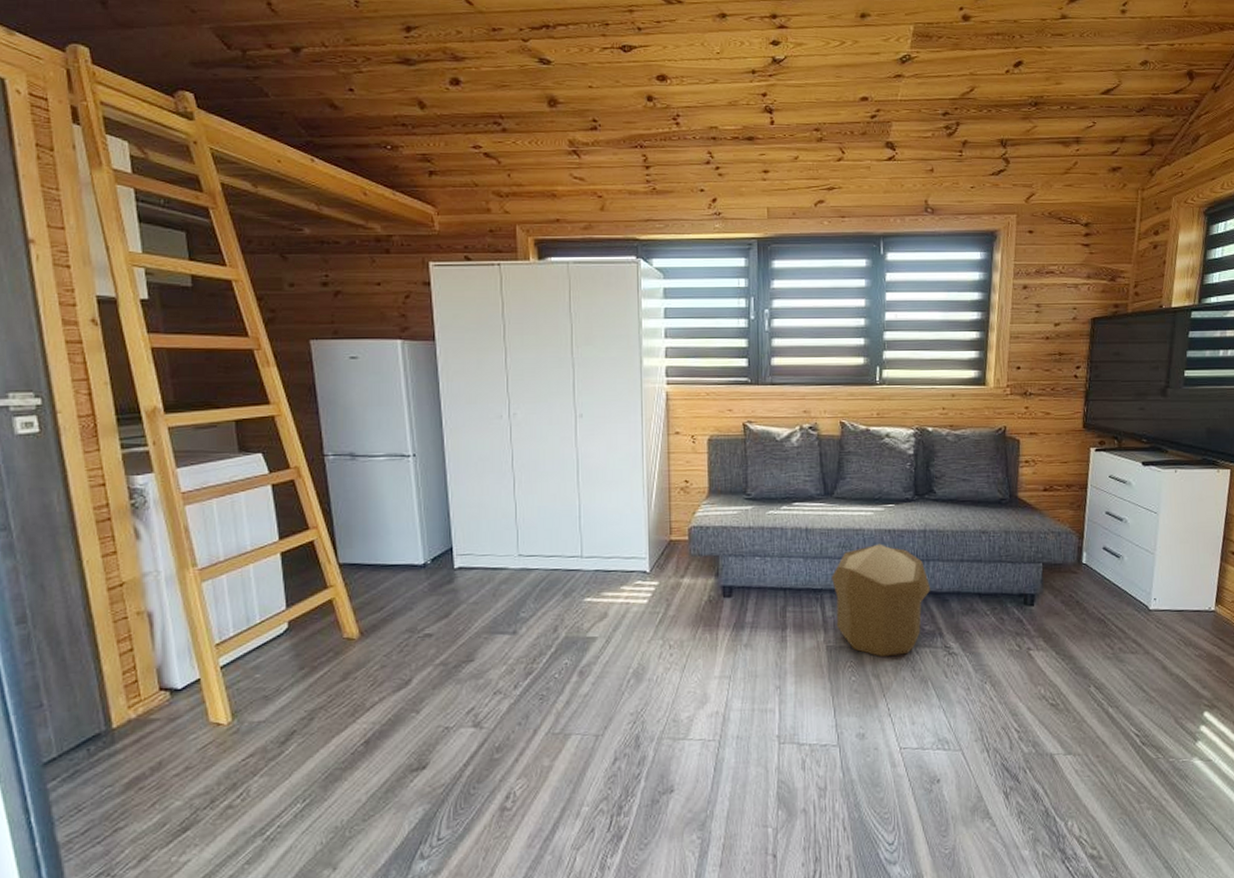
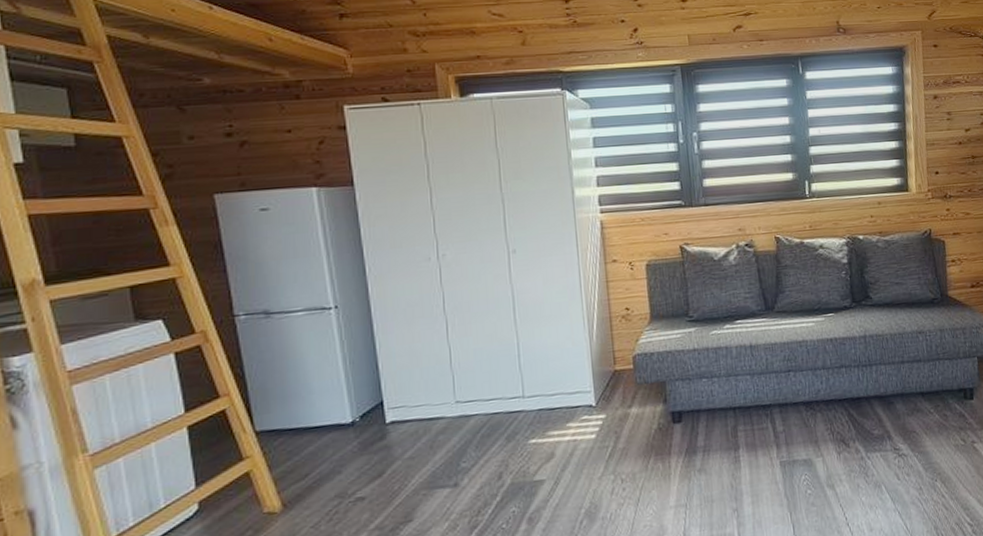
pouf: present [832,543,931,658] -> none [779,353,876,467]

